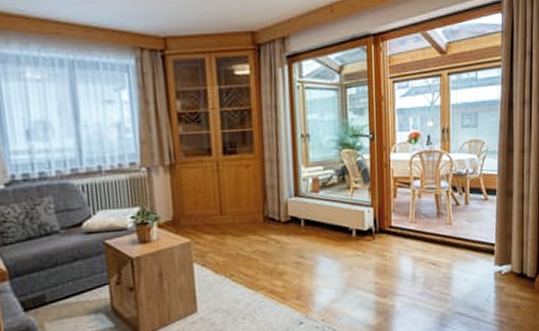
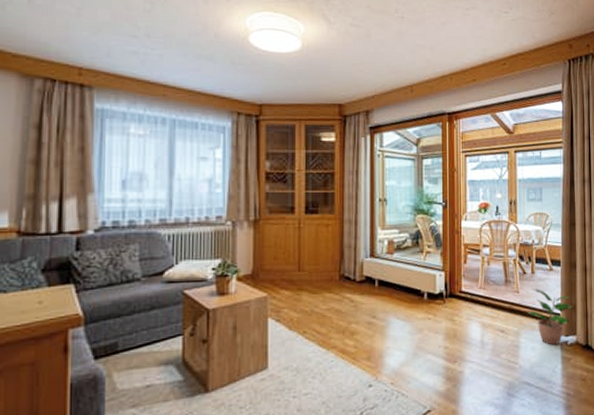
potted plant: none [460,219,509,276] -> present [527,289,574,345]

